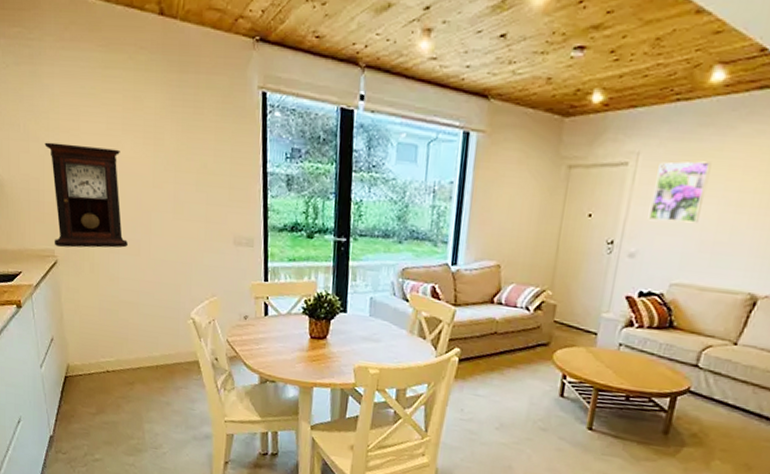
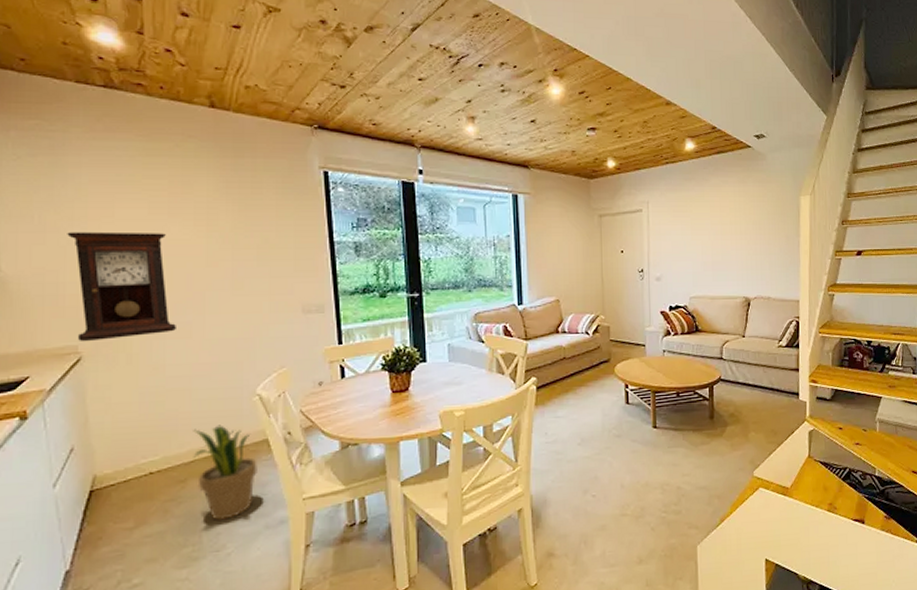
potted plant: none [139,340,189,425] -> present [193,425,257,522]
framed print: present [647,161,712,223] -> none [664,205,699,251]

